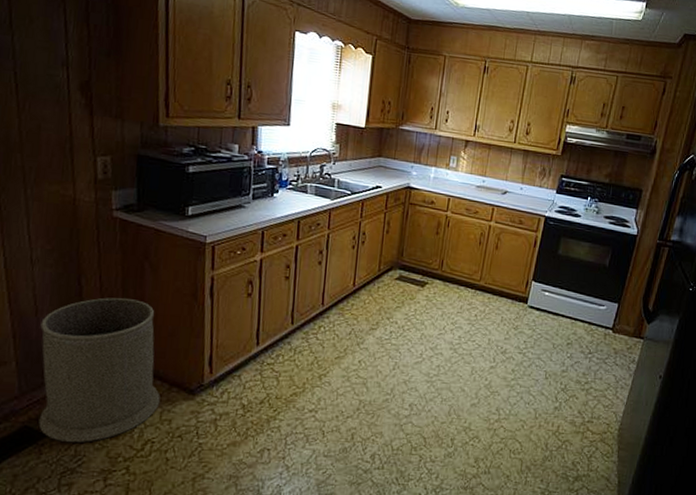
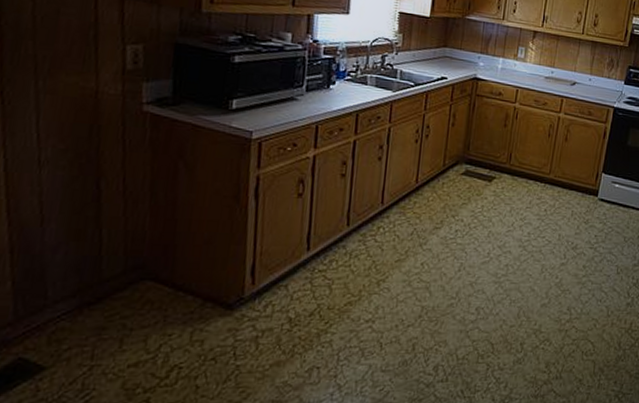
trash can: present [38,297,160,442] -> none [37,202,192,374]

